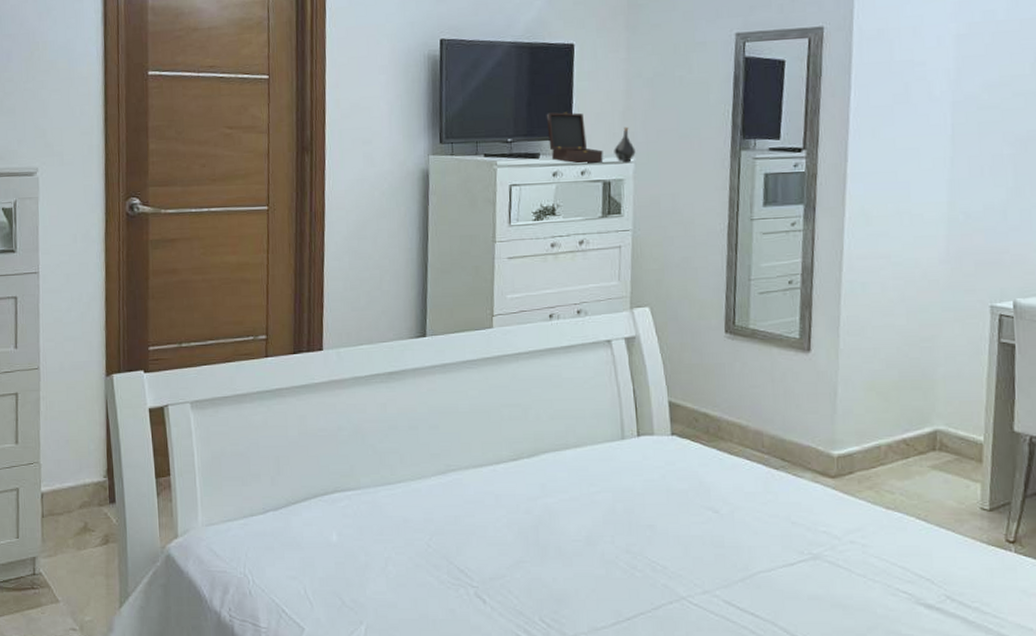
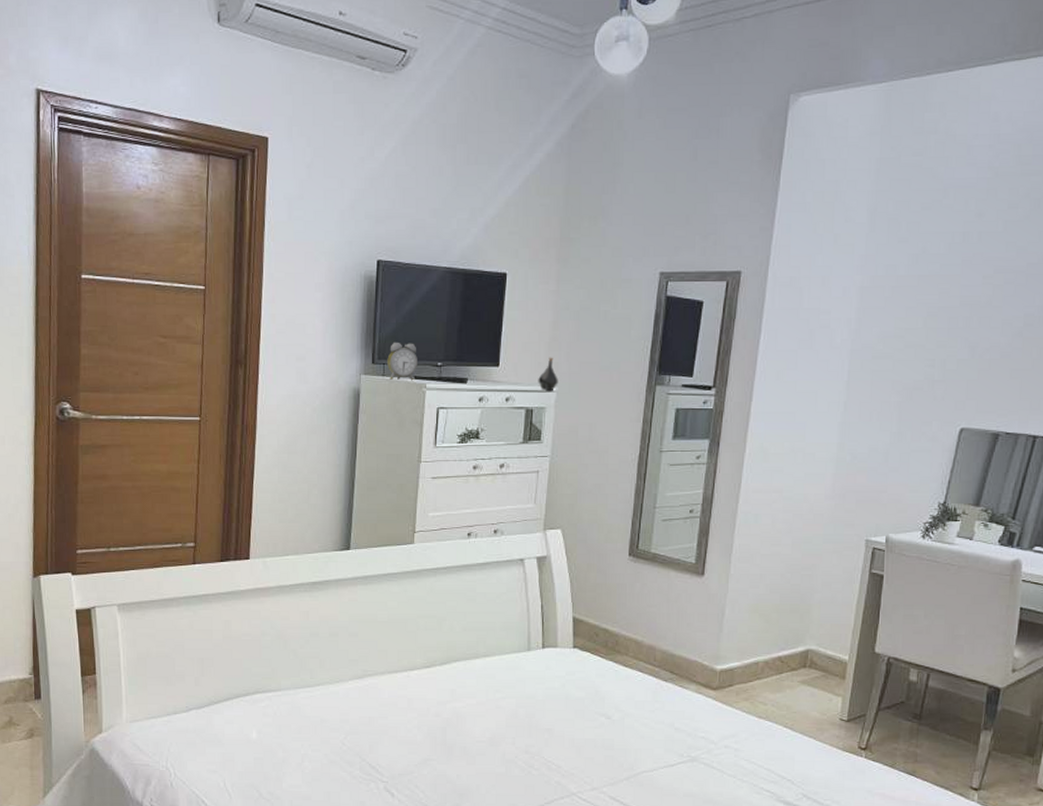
alarm clock: none [455,120,487,159] -> present [387,342,417,381]
jewelry box: present [546,112,604,164] -> none [476,339,528,390]

